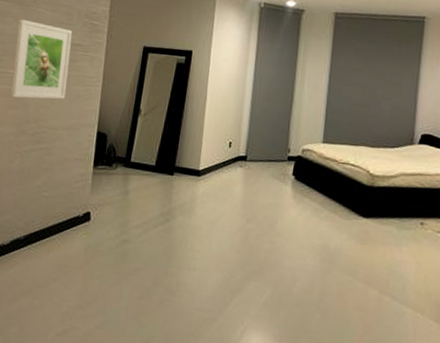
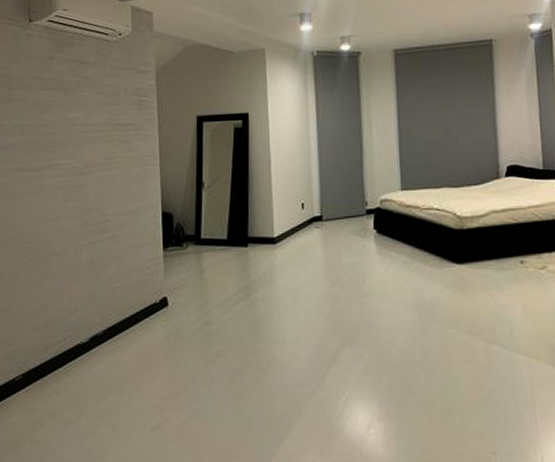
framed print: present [11,18,73,100] -> none [64,106,124,189]

